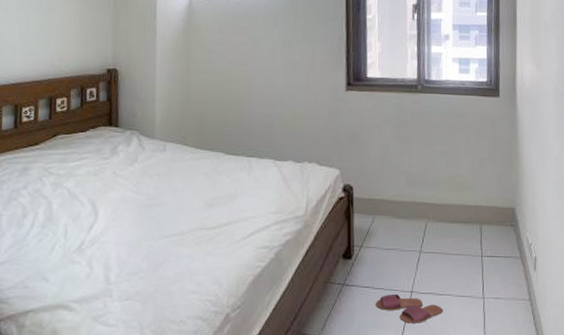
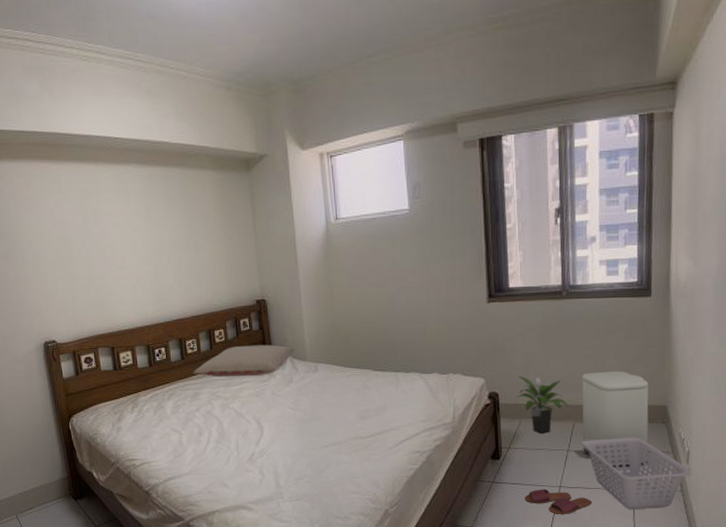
pillow: none [25,117,144,153] -> present [193,344,295,377]
potted plant: none [372,168,421,232] -> present [518,375,568,434]
pedal bin: none [427,169,498,272] -> present [575,371,649,467]
laundry basket: none [433,239,540,320] -> present [581,437,693,510]

